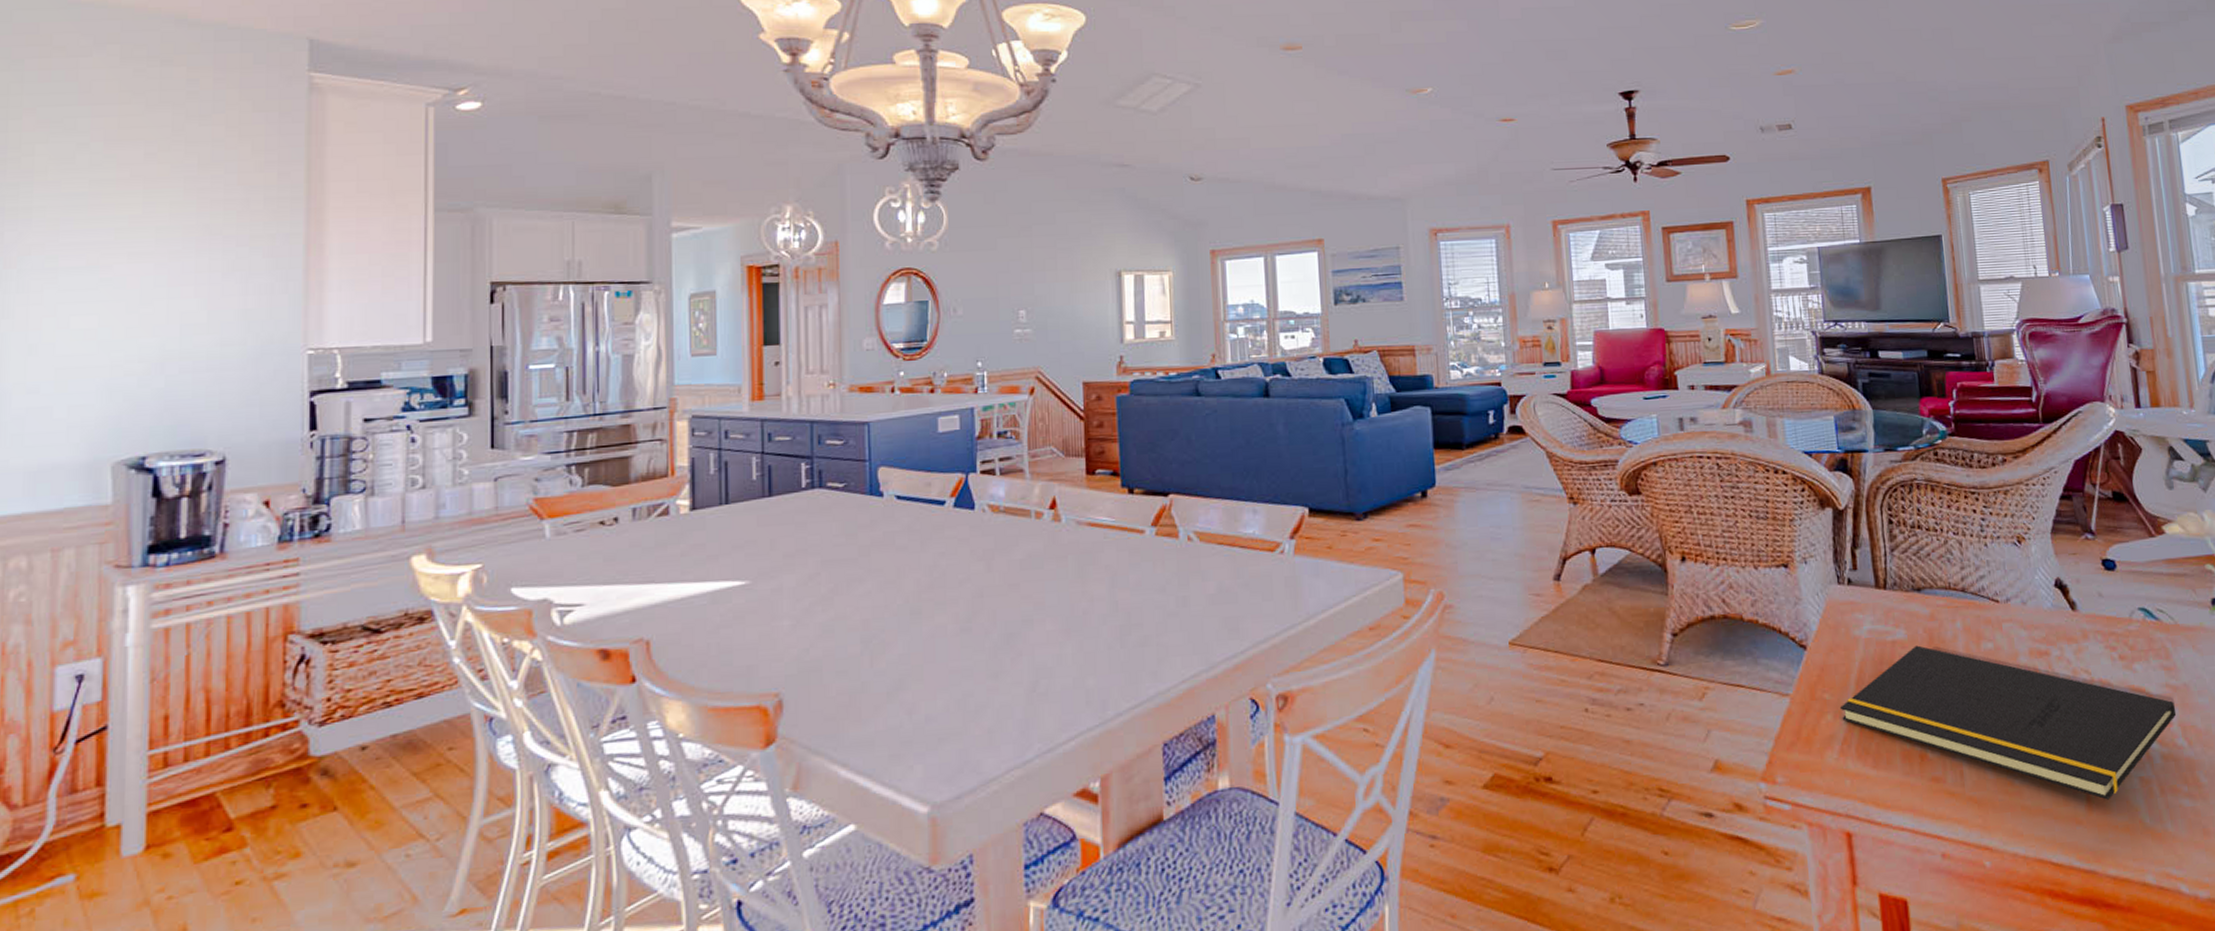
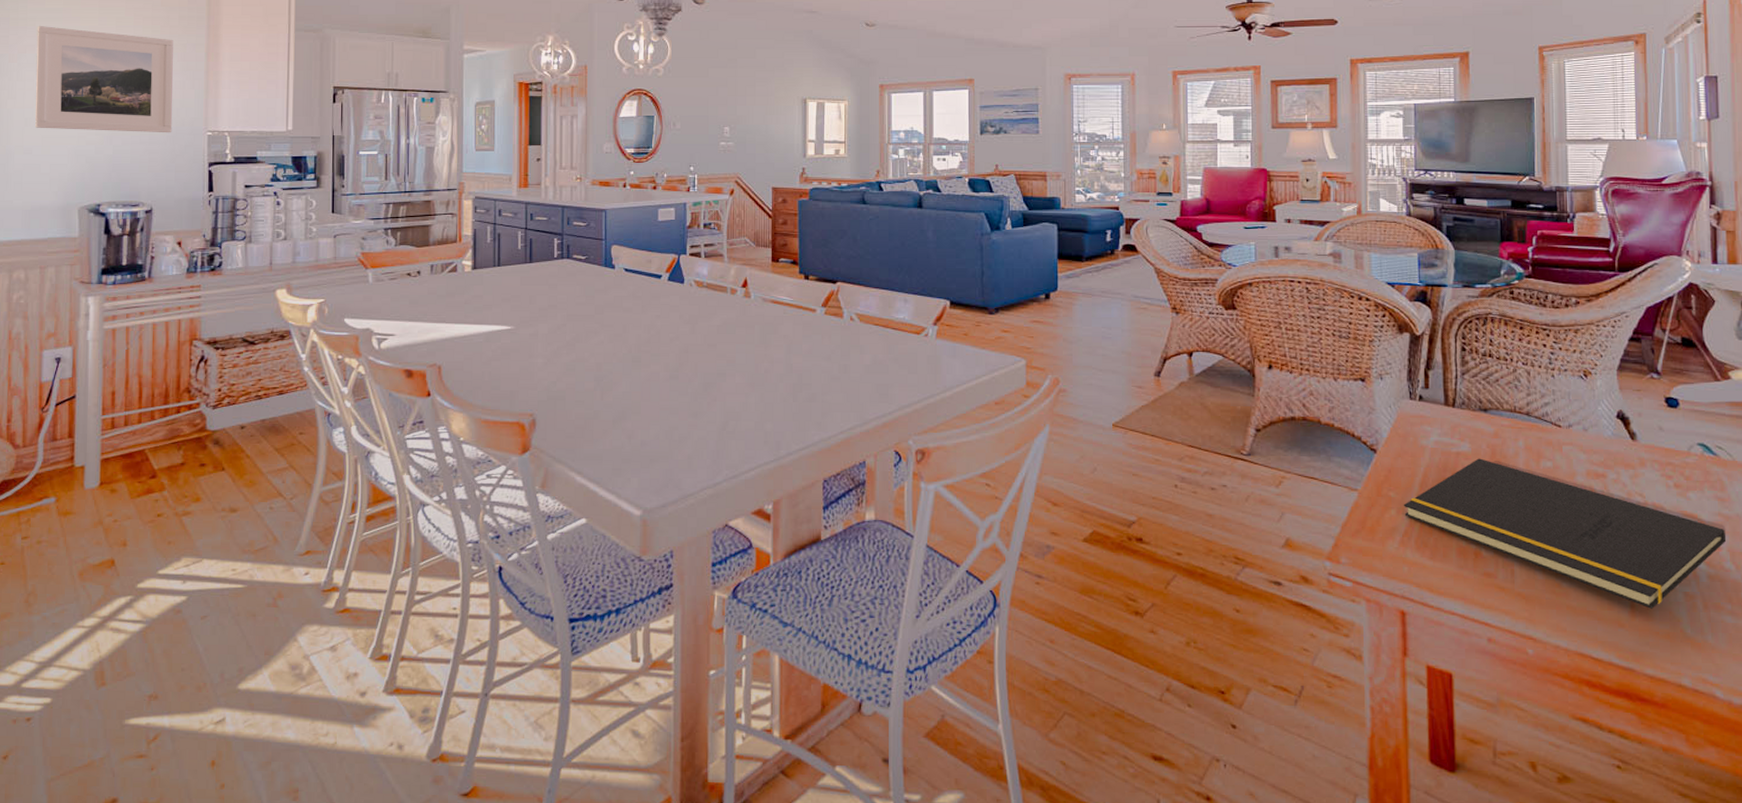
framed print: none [45,216,257,358] -> present [35,25,174,133]

